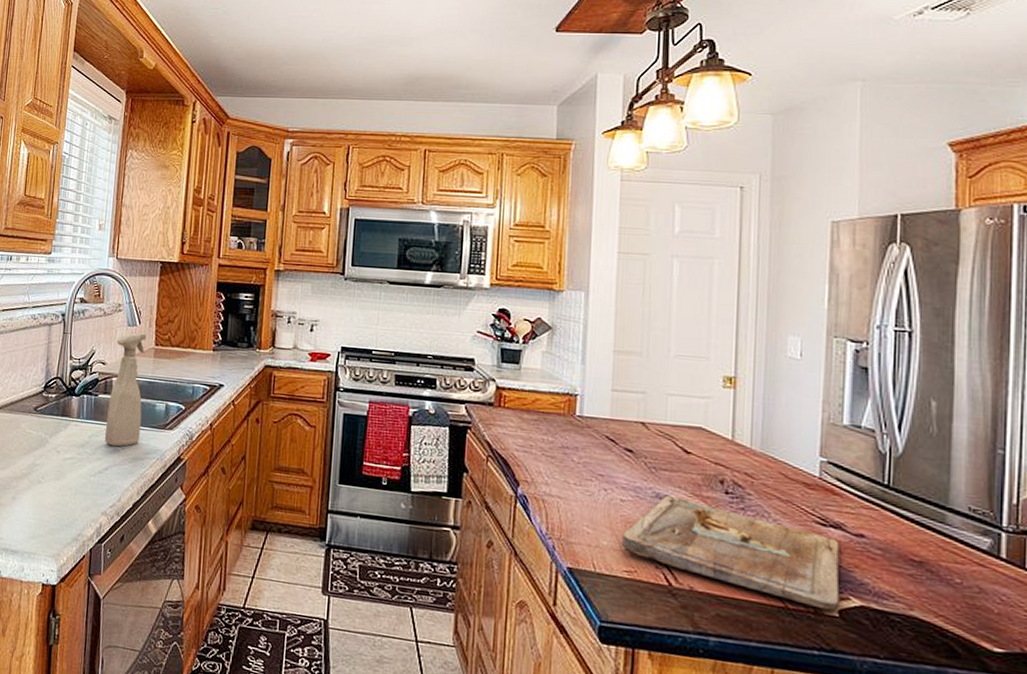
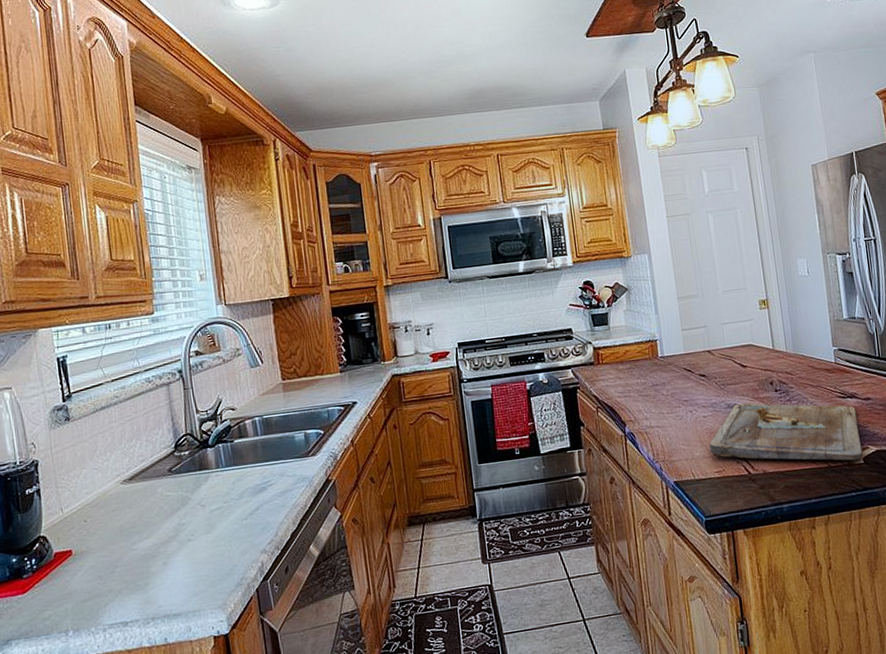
spray bottle: present [104,333,147,447] -> none [242,371,285,486]

